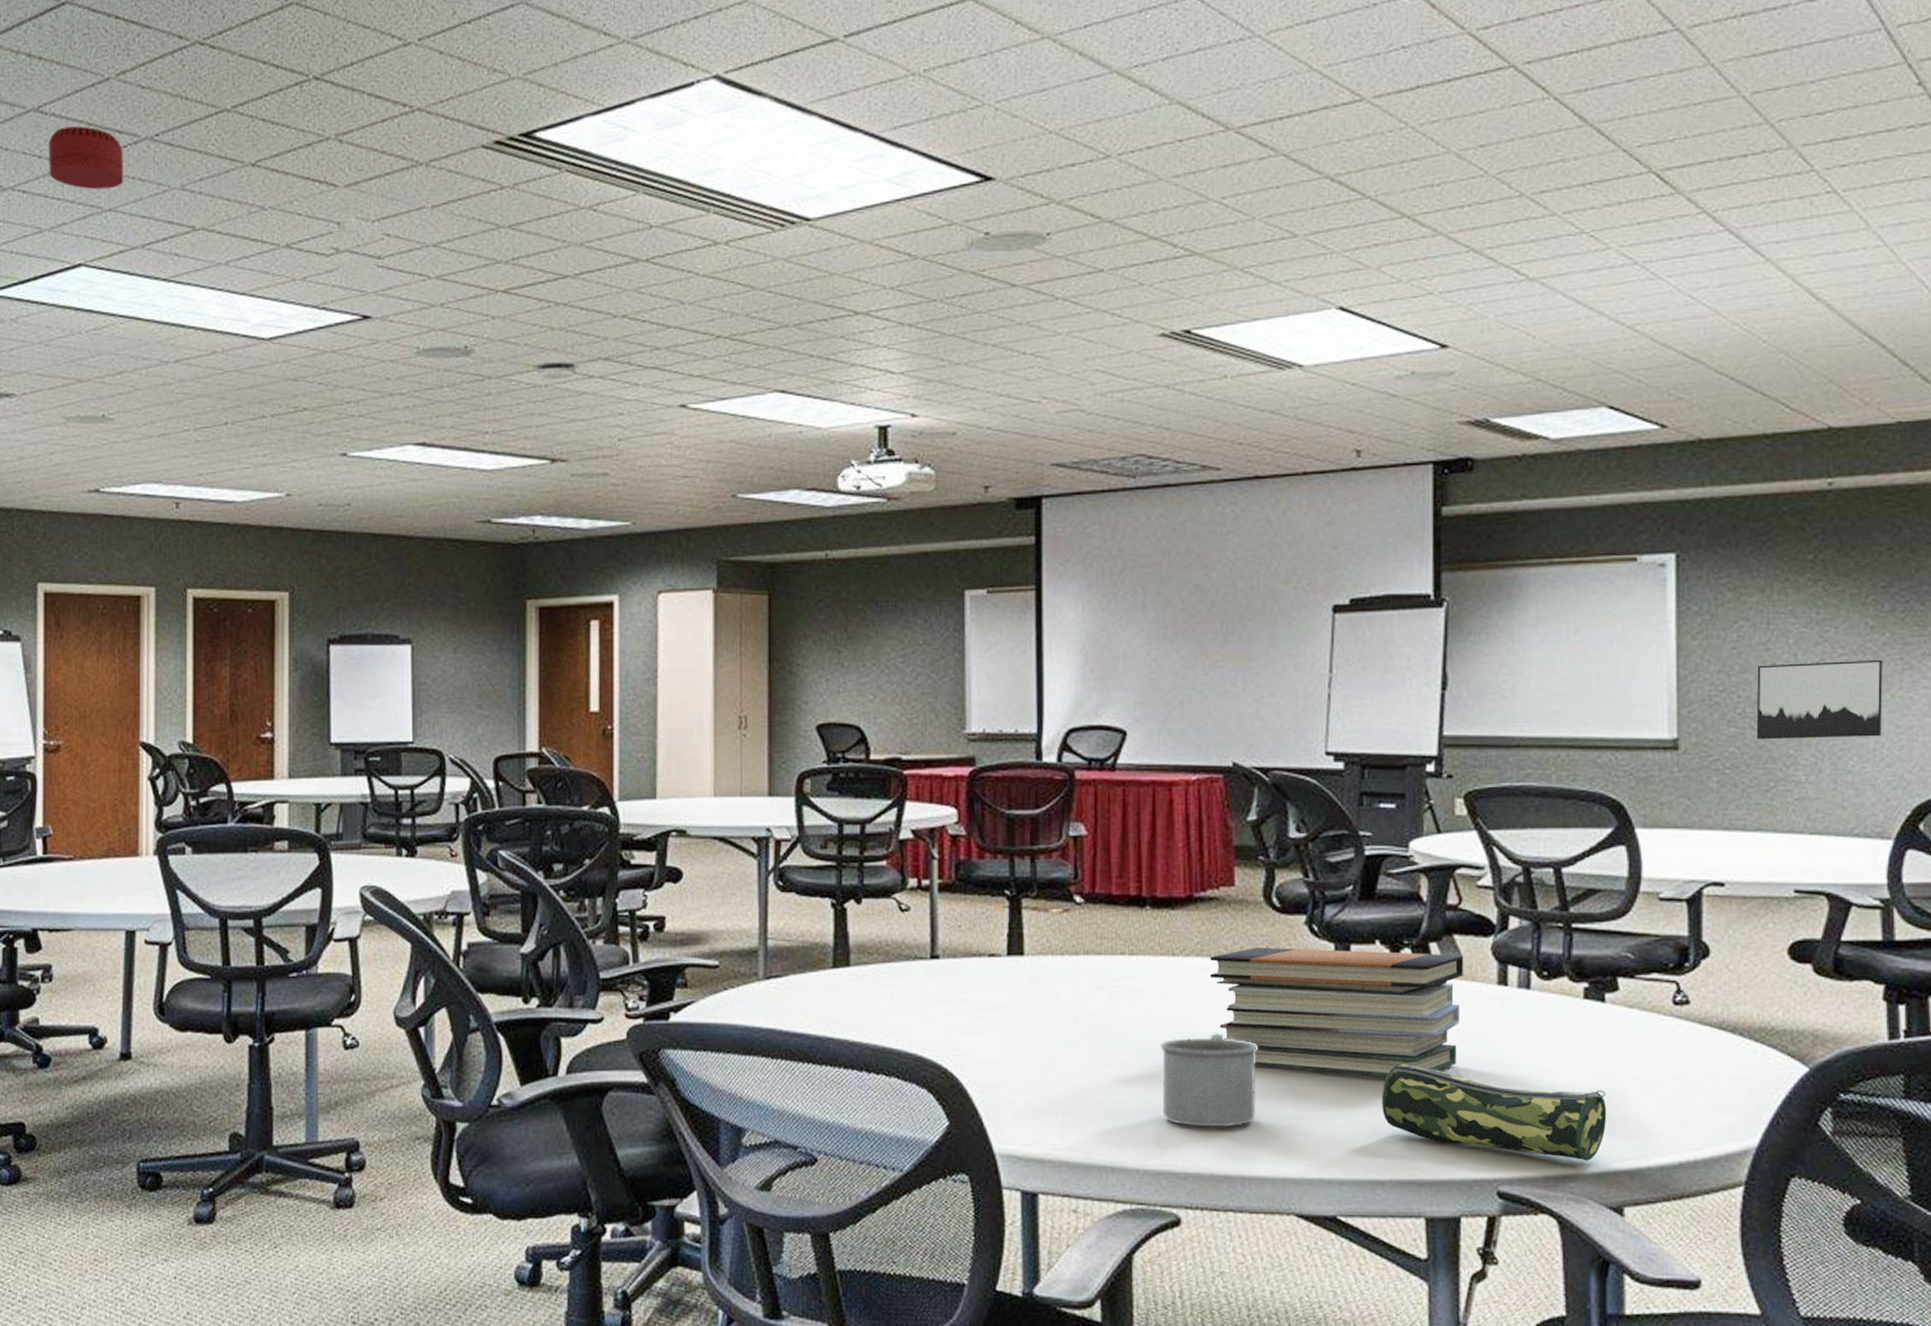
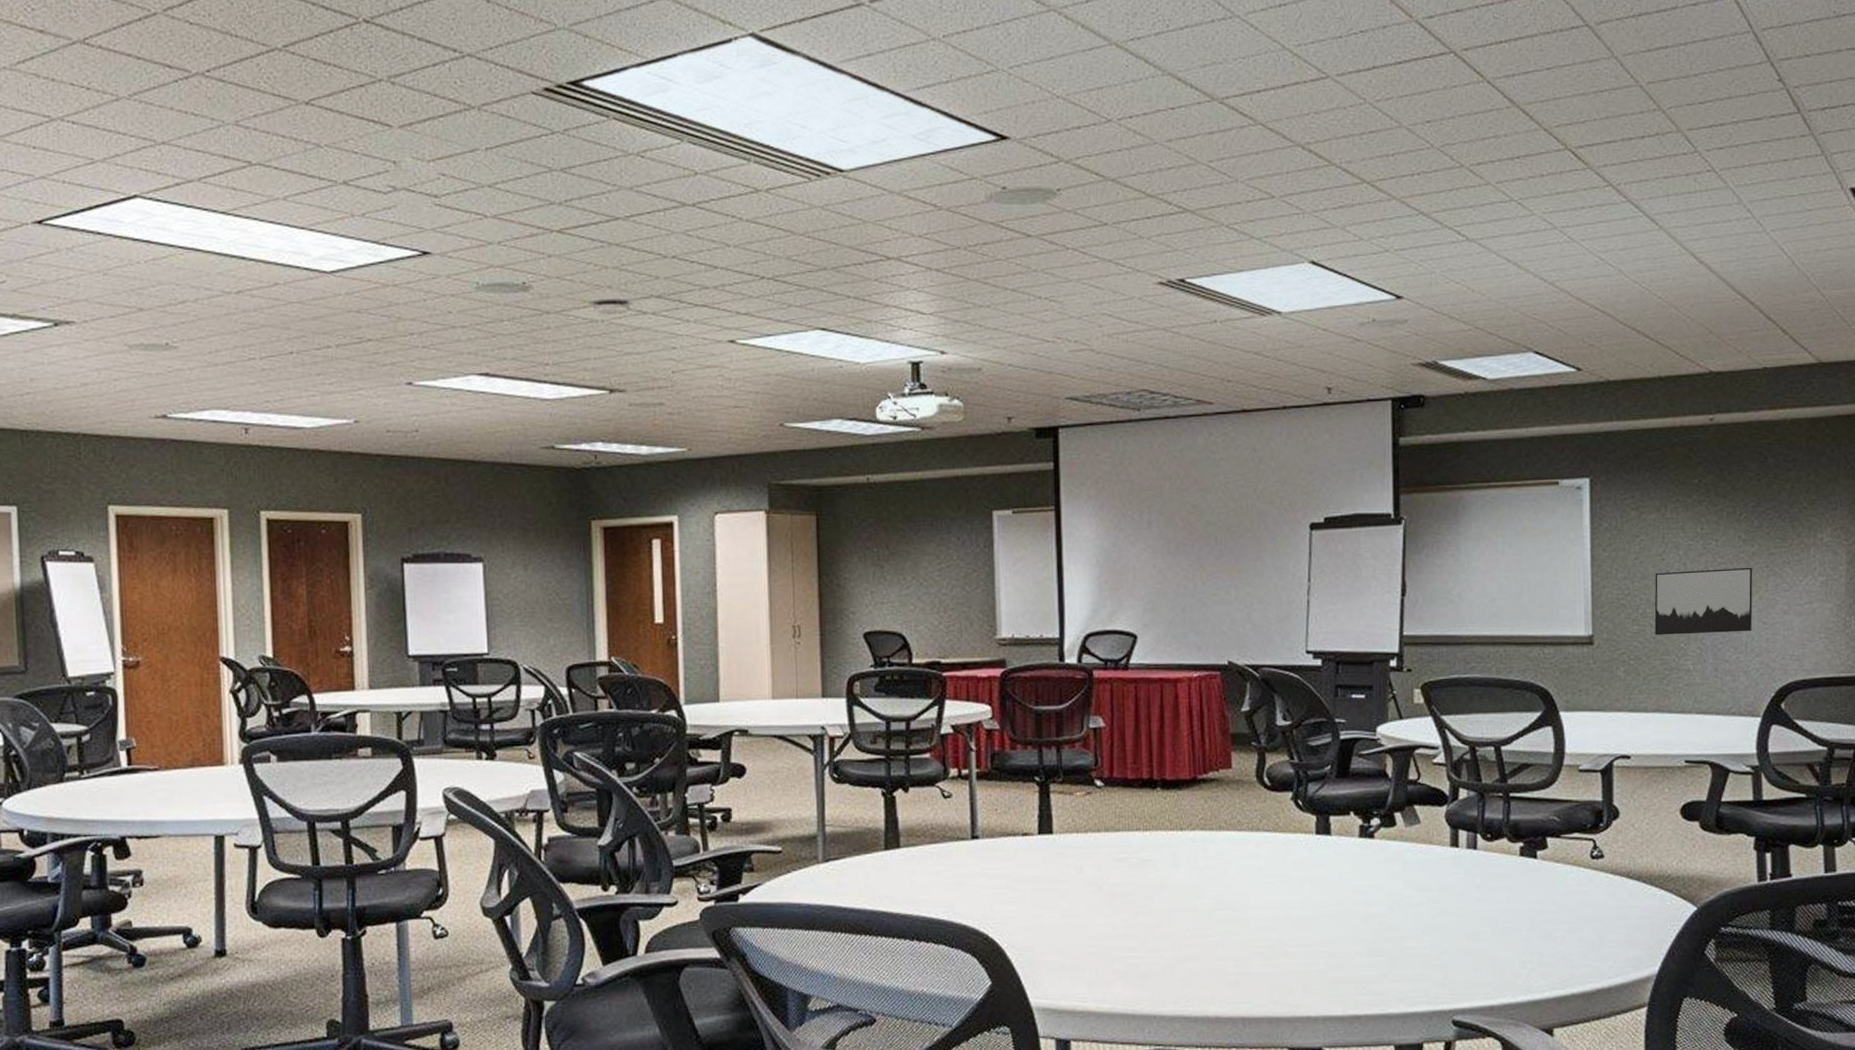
smoke detector: present [48,126,124,190] -> none [96,59,177,123]
mug: present [1161,1033,1258,1128] -> none [1172,896,1254,977]
book stack: present [1209,947,1464,1077] -> none [1212,820,1423,928]
pencil case: present [1382,1062,1607,1161] -> none [1357,914,1539,992]

